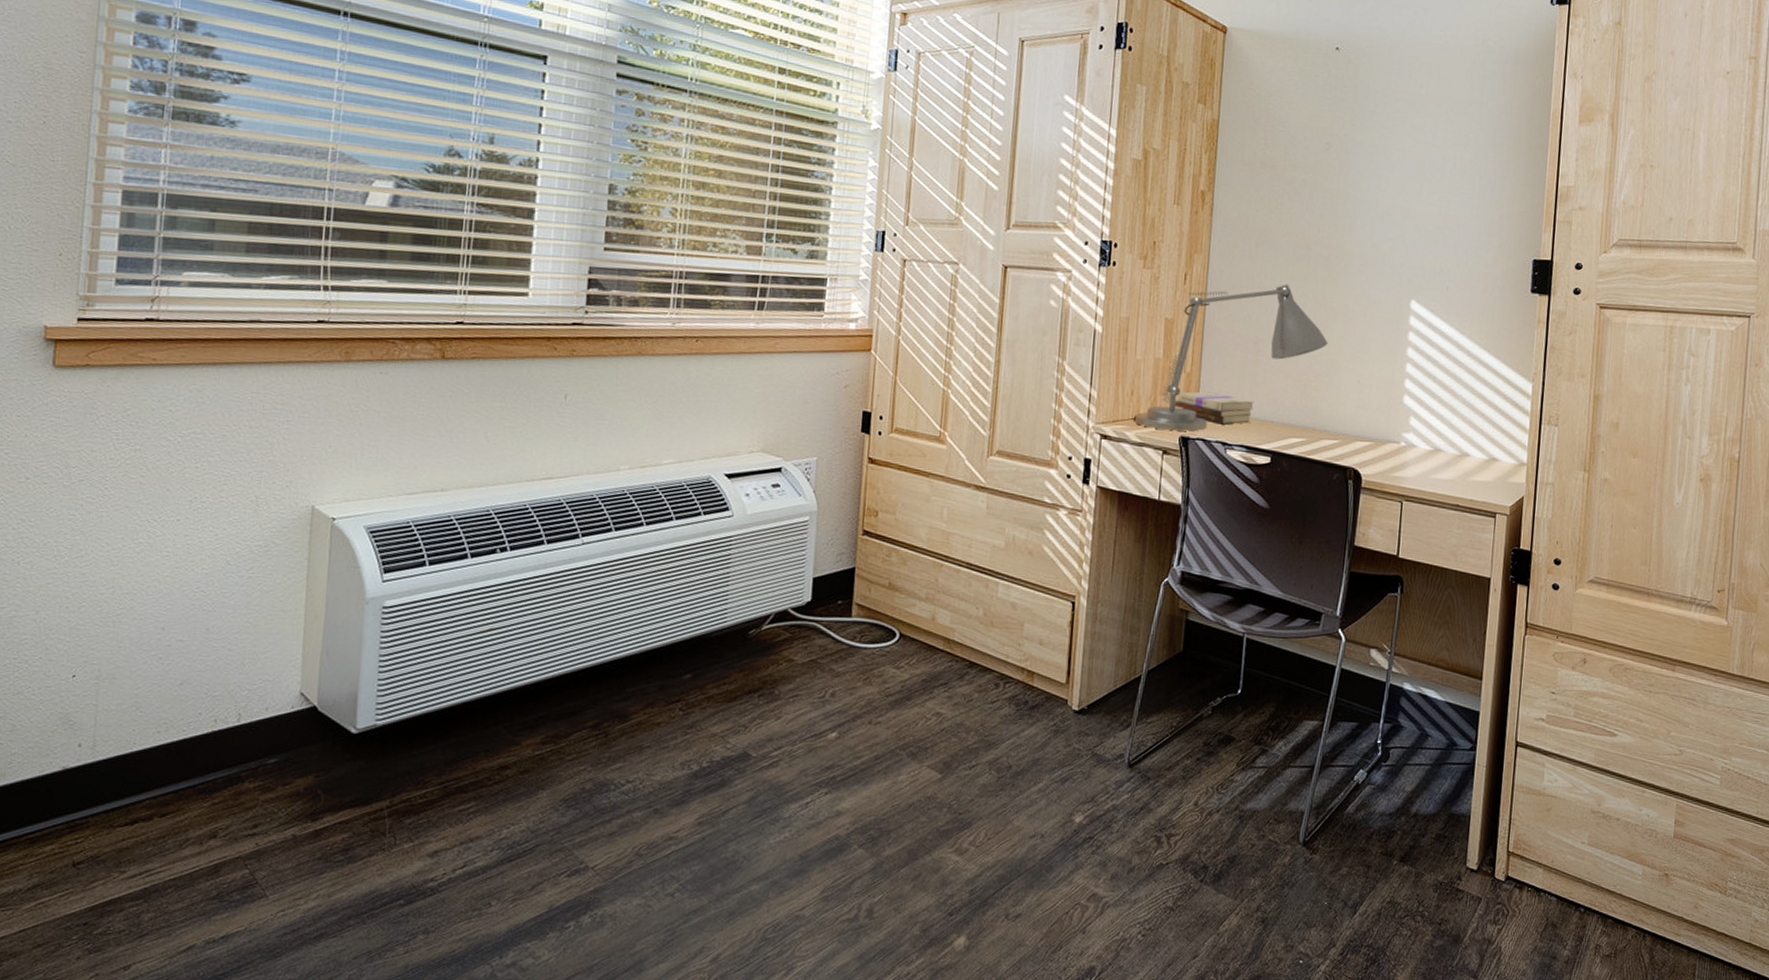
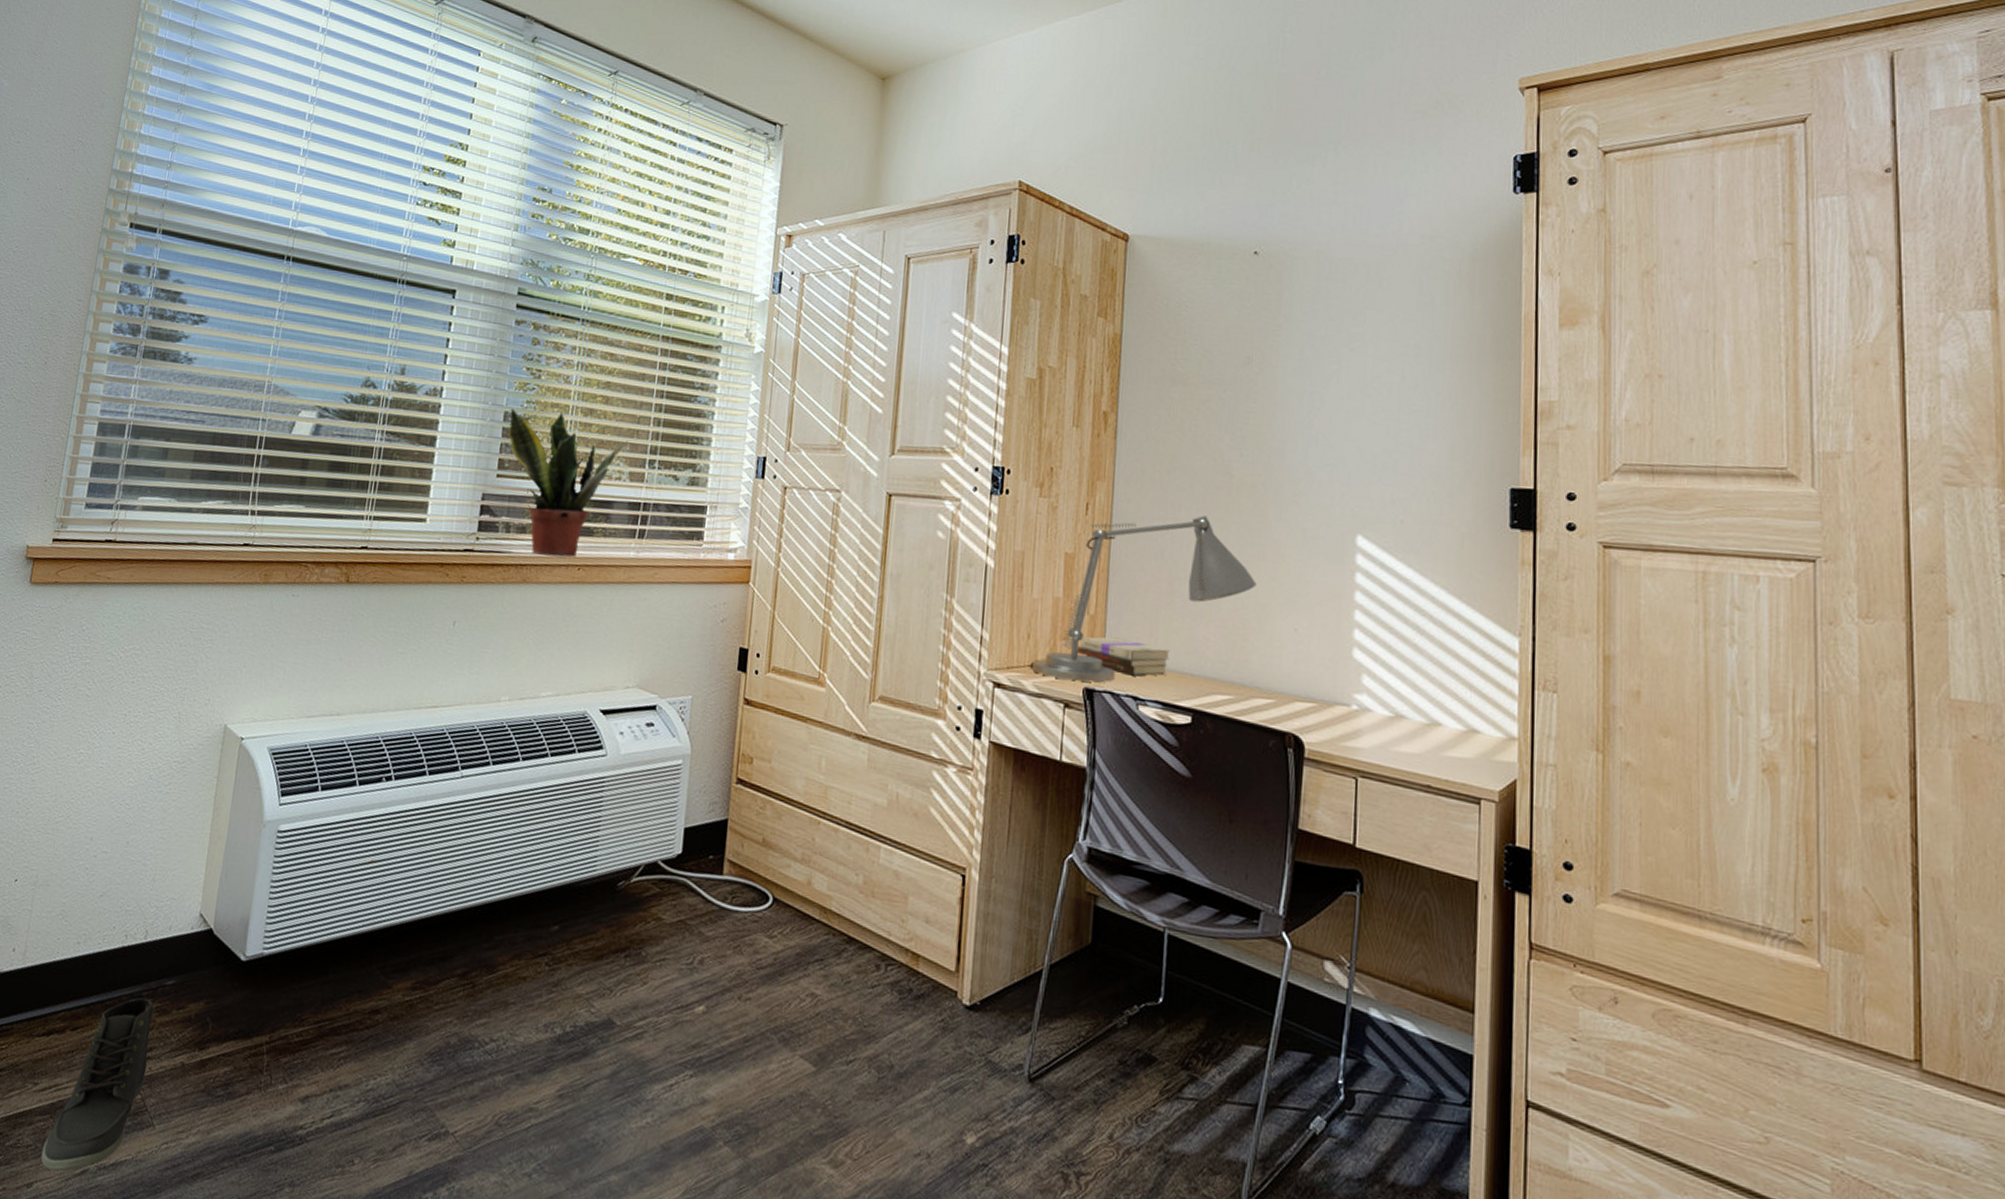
sneaker: none [137,778,257,952] -> present [41,997,156,1172]
potted plant: none [613,181,744,330] -> present [507,408,629,558]

